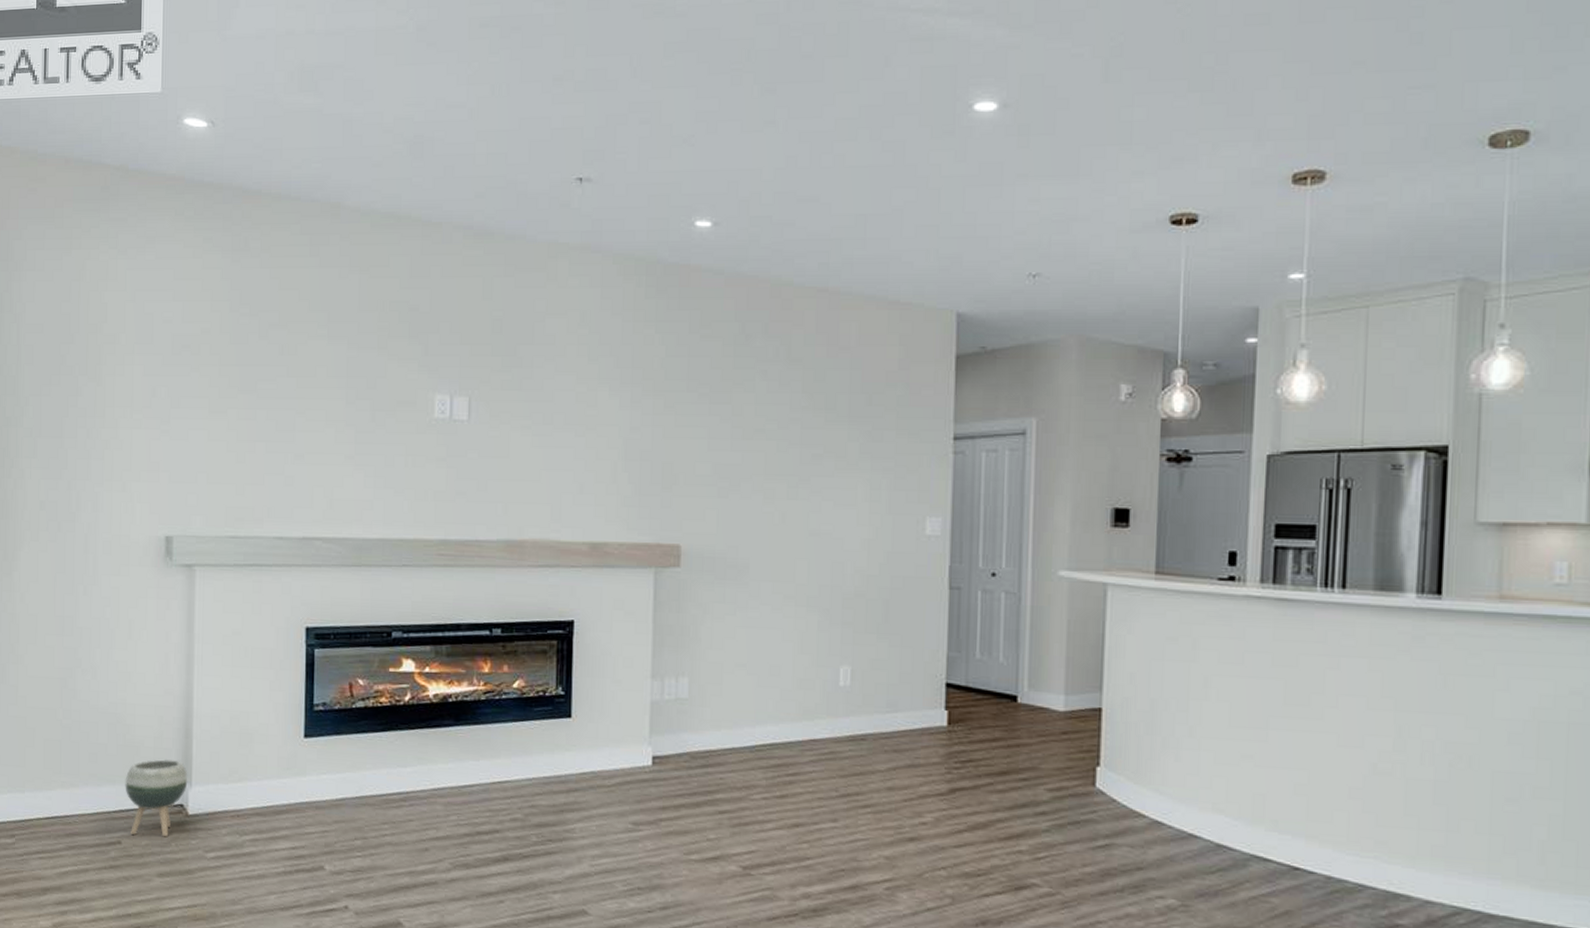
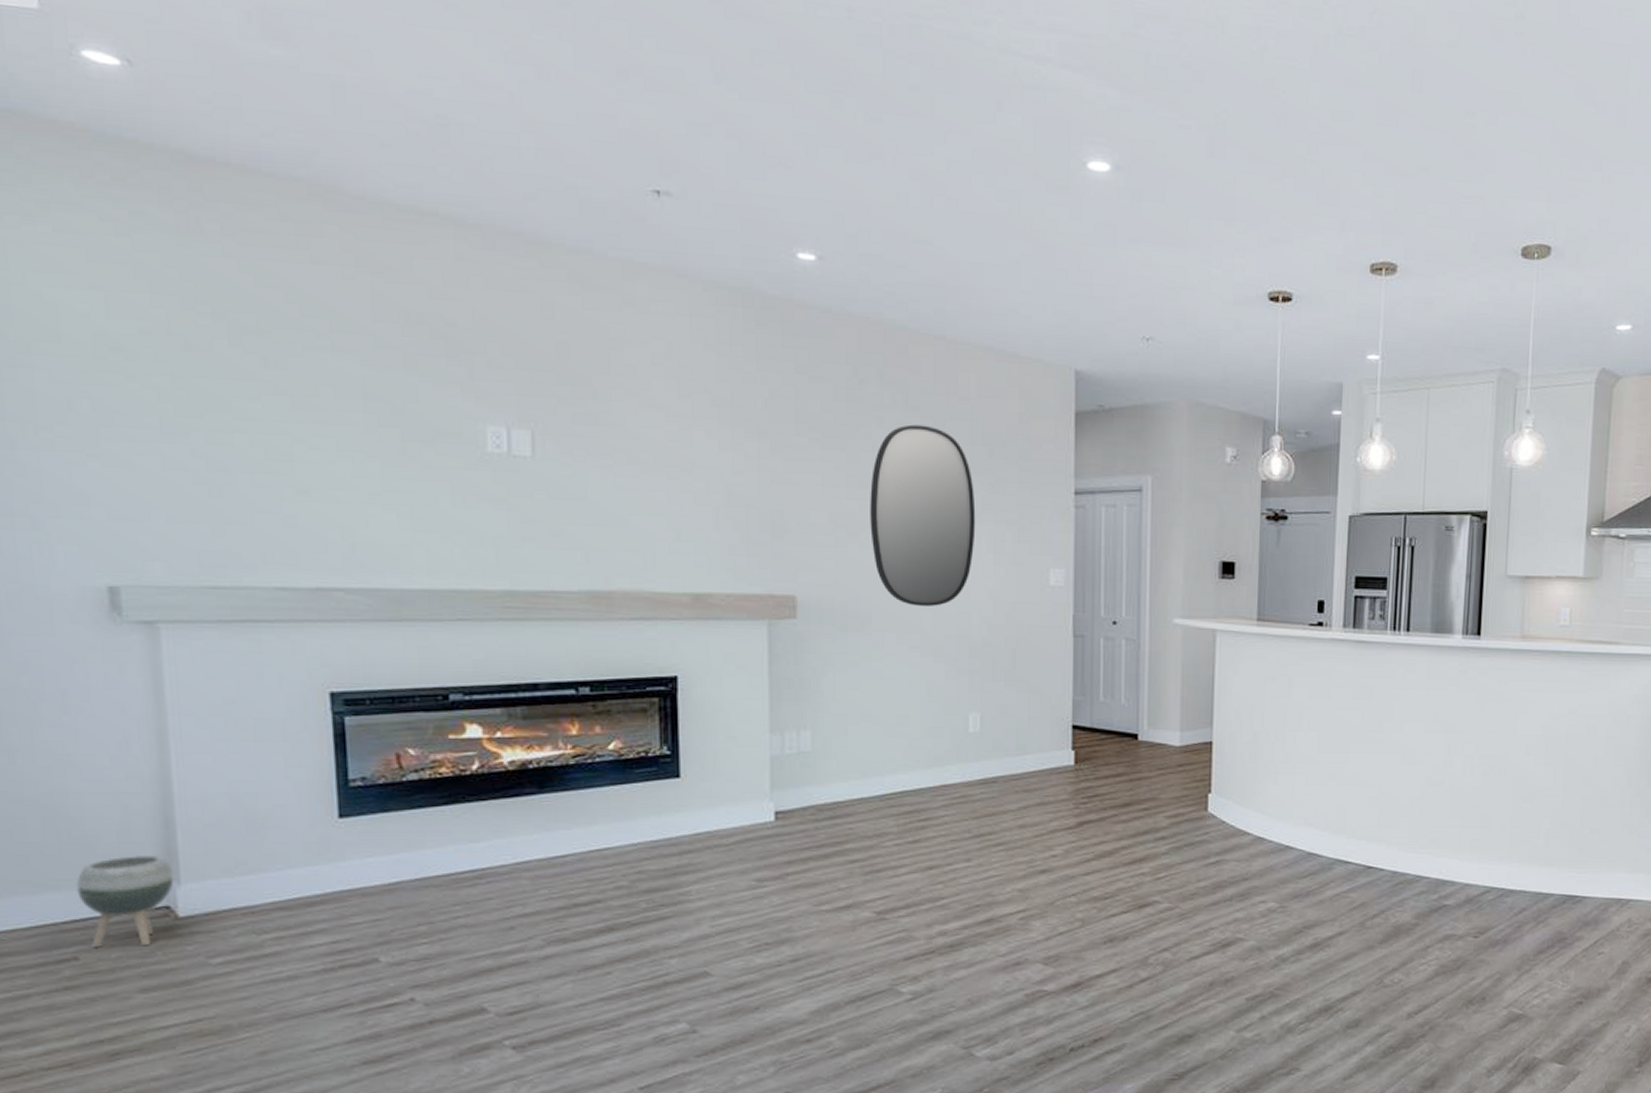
home mirror: none [751,376,853,556] -> present [870,424,976,606]

